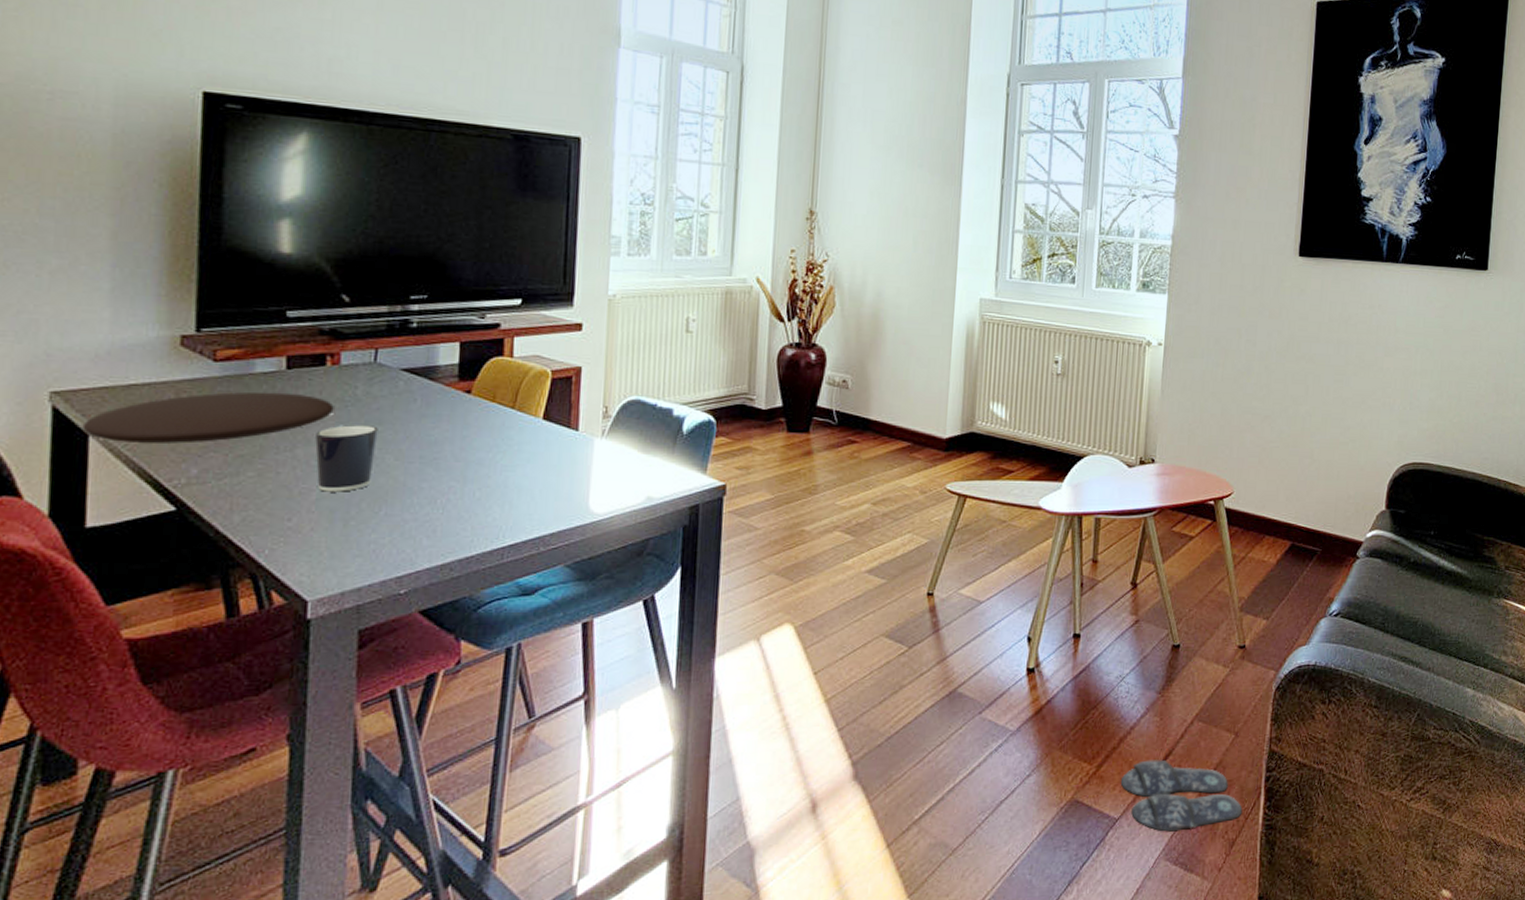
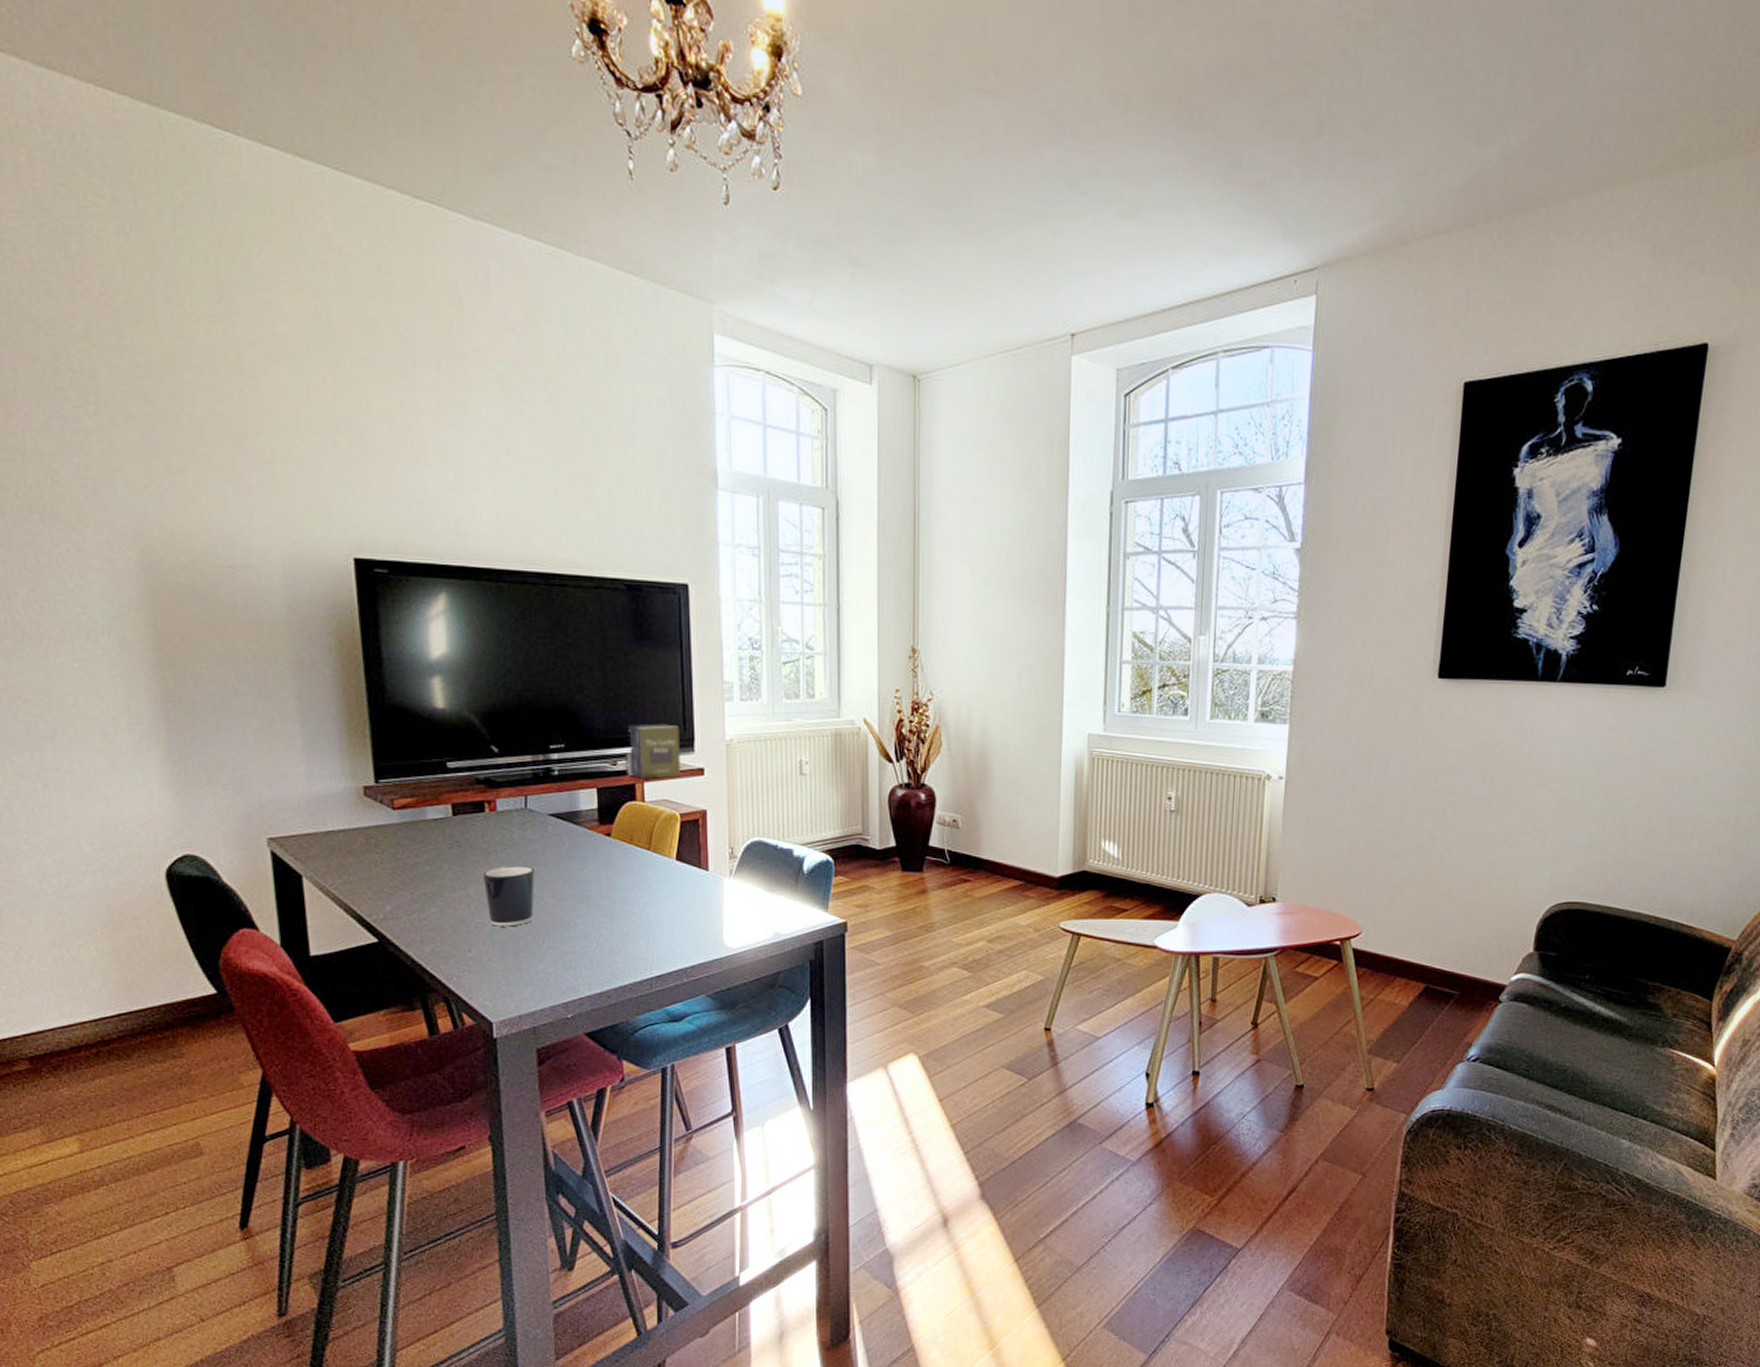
placemat: present [82,391,334,444] -> none [296,836,496,883]
books: none [494,276,559,335] -> present [625,723,680,780]
slippers: present [1120,759,1243,832] -> none [1242,1195,1370,1264]

